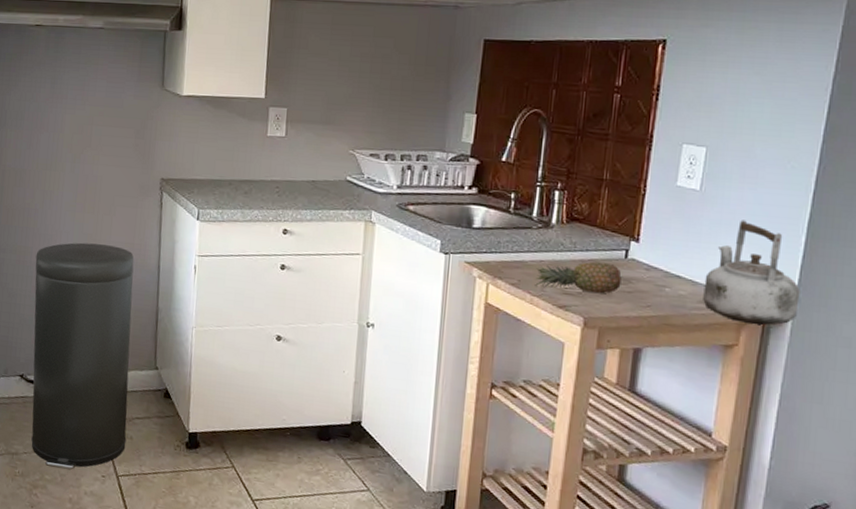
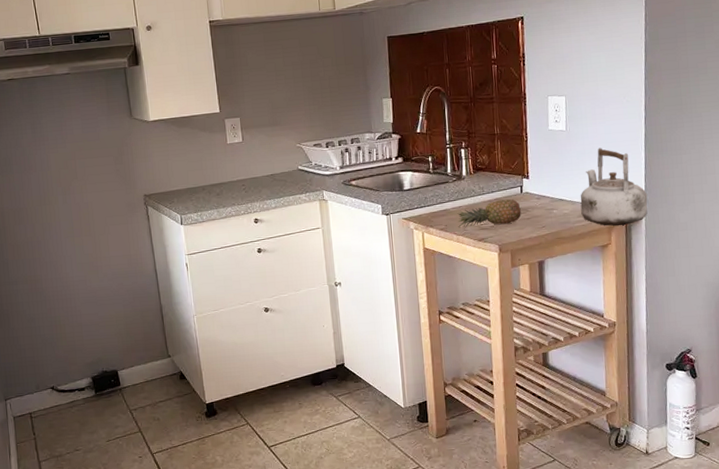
pedal bin: present [31,242,134,470] -> none [45,260,155,460]

